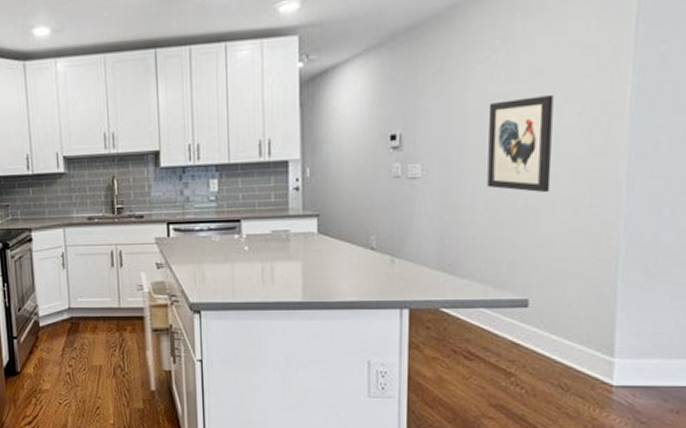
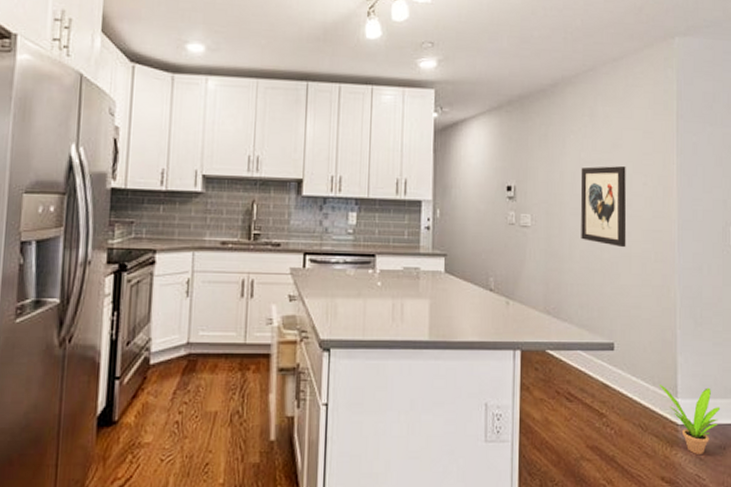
potted plant: none [588,343,674,417] -> present [659,385,720,454]

